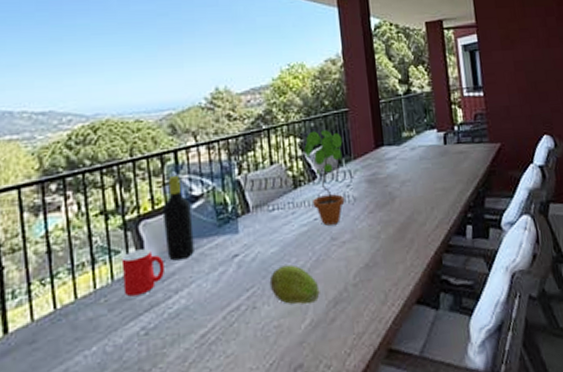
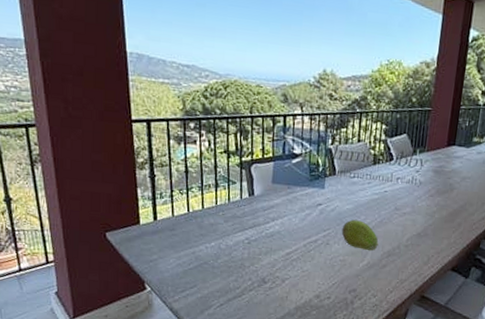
cup: present [121,248,164,297] -> none [236,184,266,216]
bottle: present [162,175,194,261] -> none [269,134,292,199]
potted plant: present [304,130,345,226] -> none [386,121,421,199]

